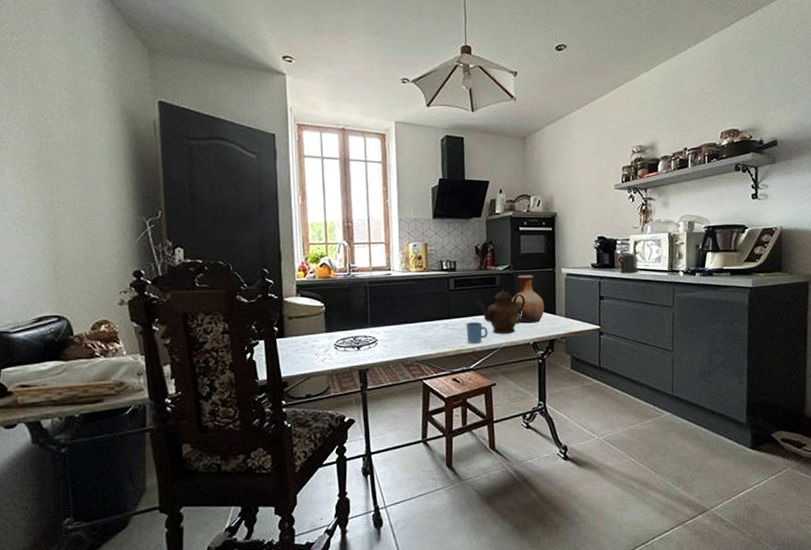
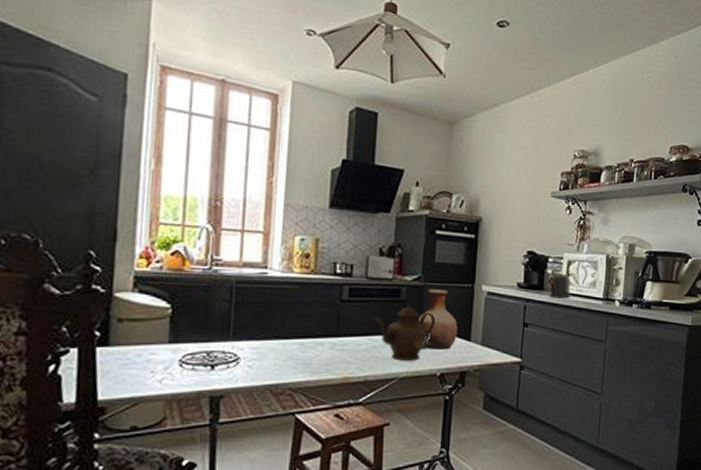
toaster: none [464,252,489,273] -> present [364,255,395,281]
mug: present [466,321,488,345] -> none [358,342,386,372]

